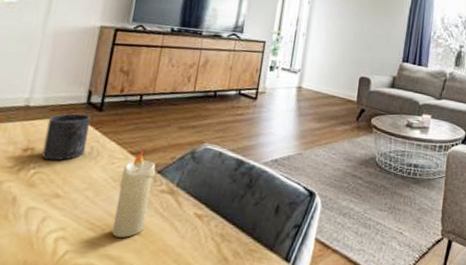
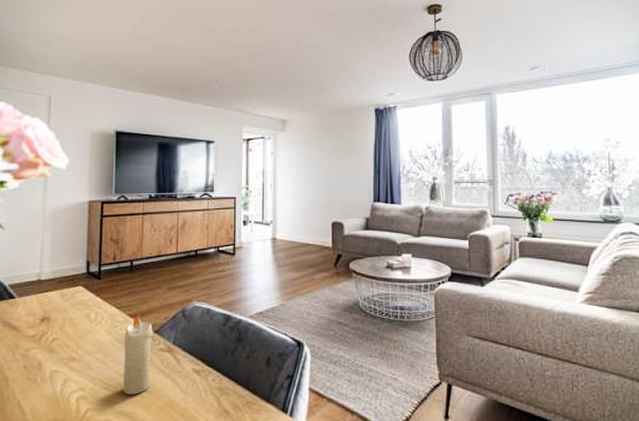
mug: present [41,113,91,161] -> none [56,283,92,328]

